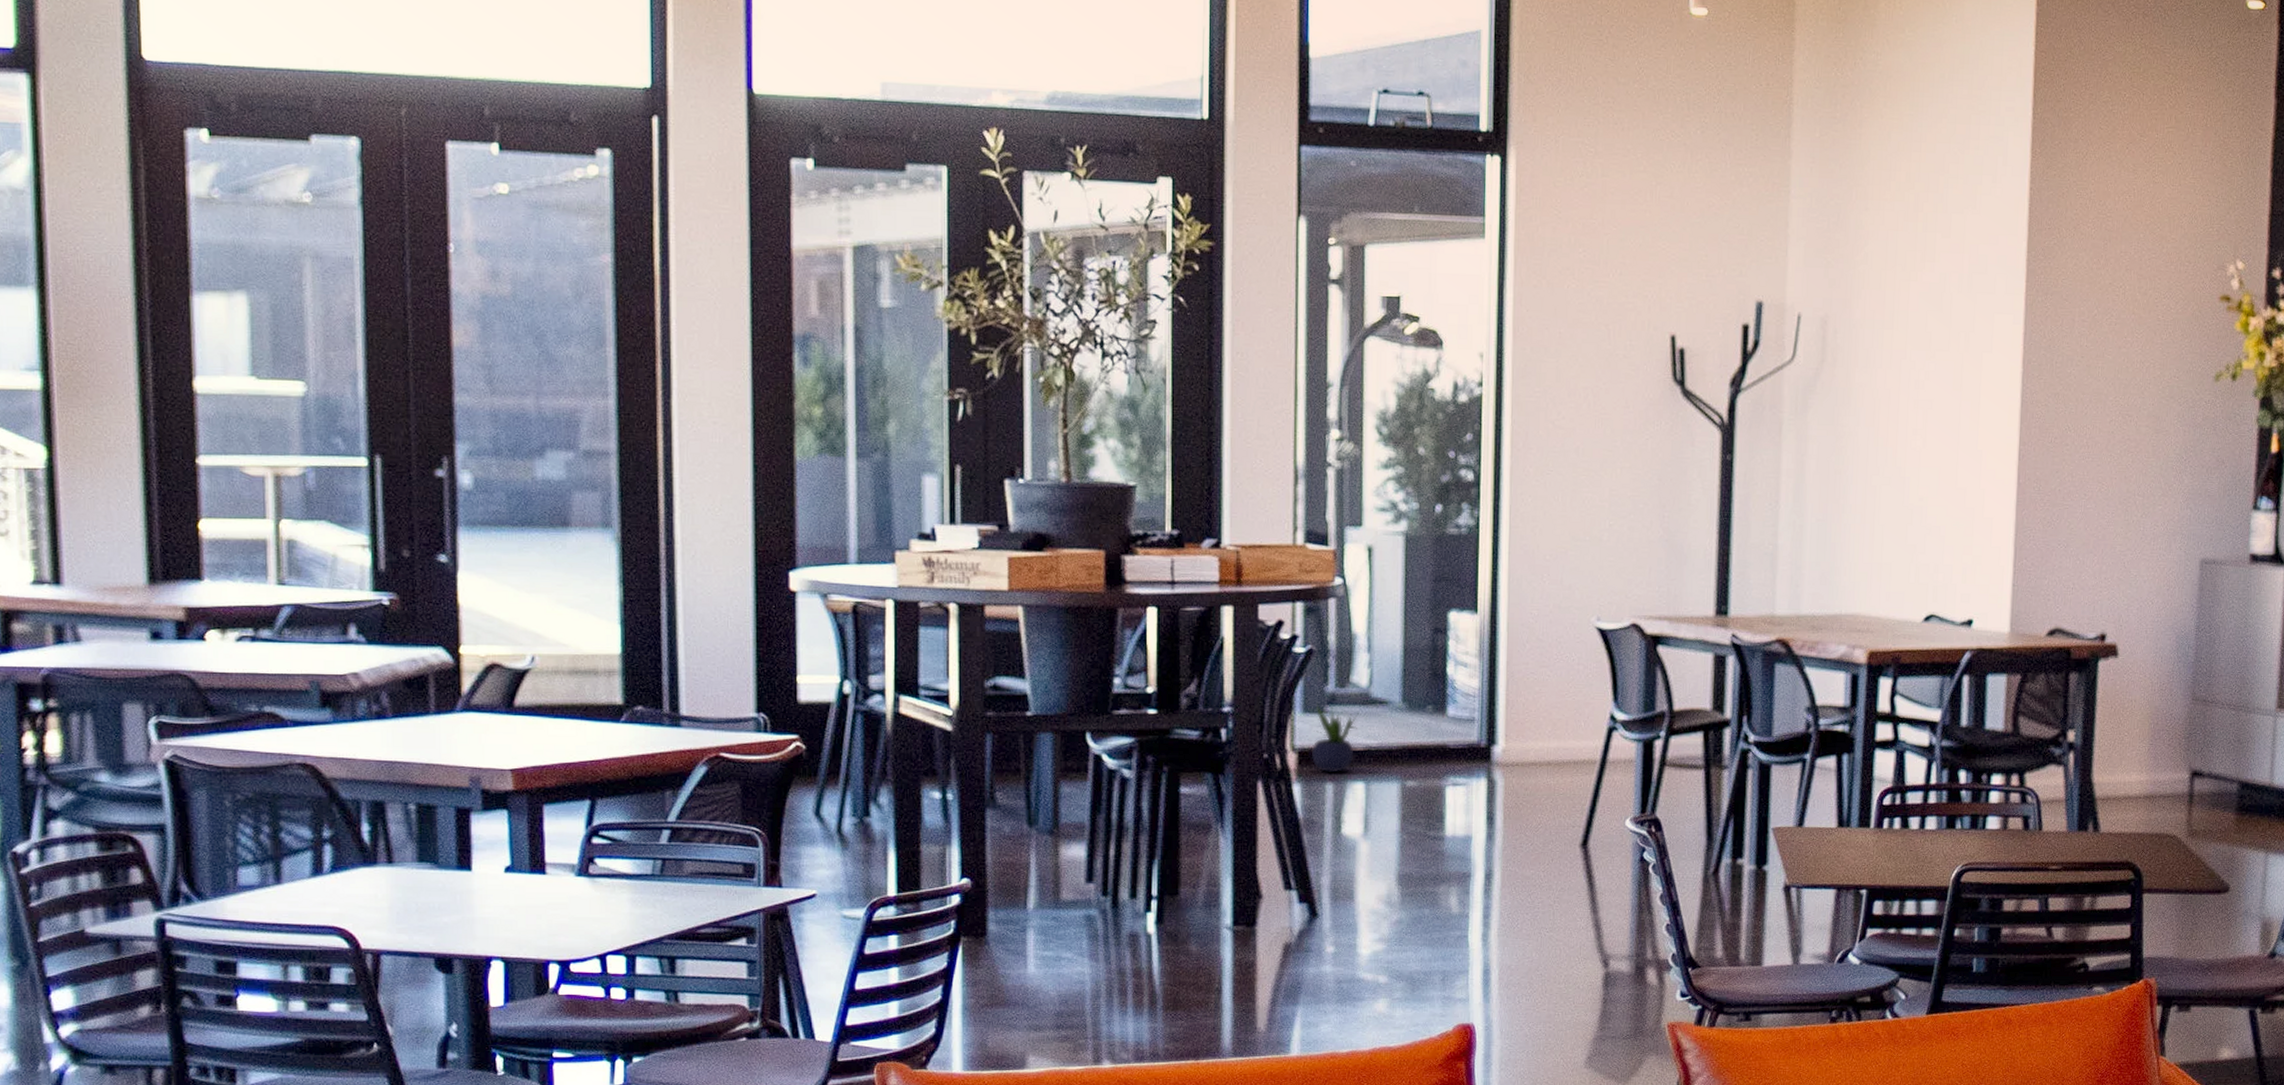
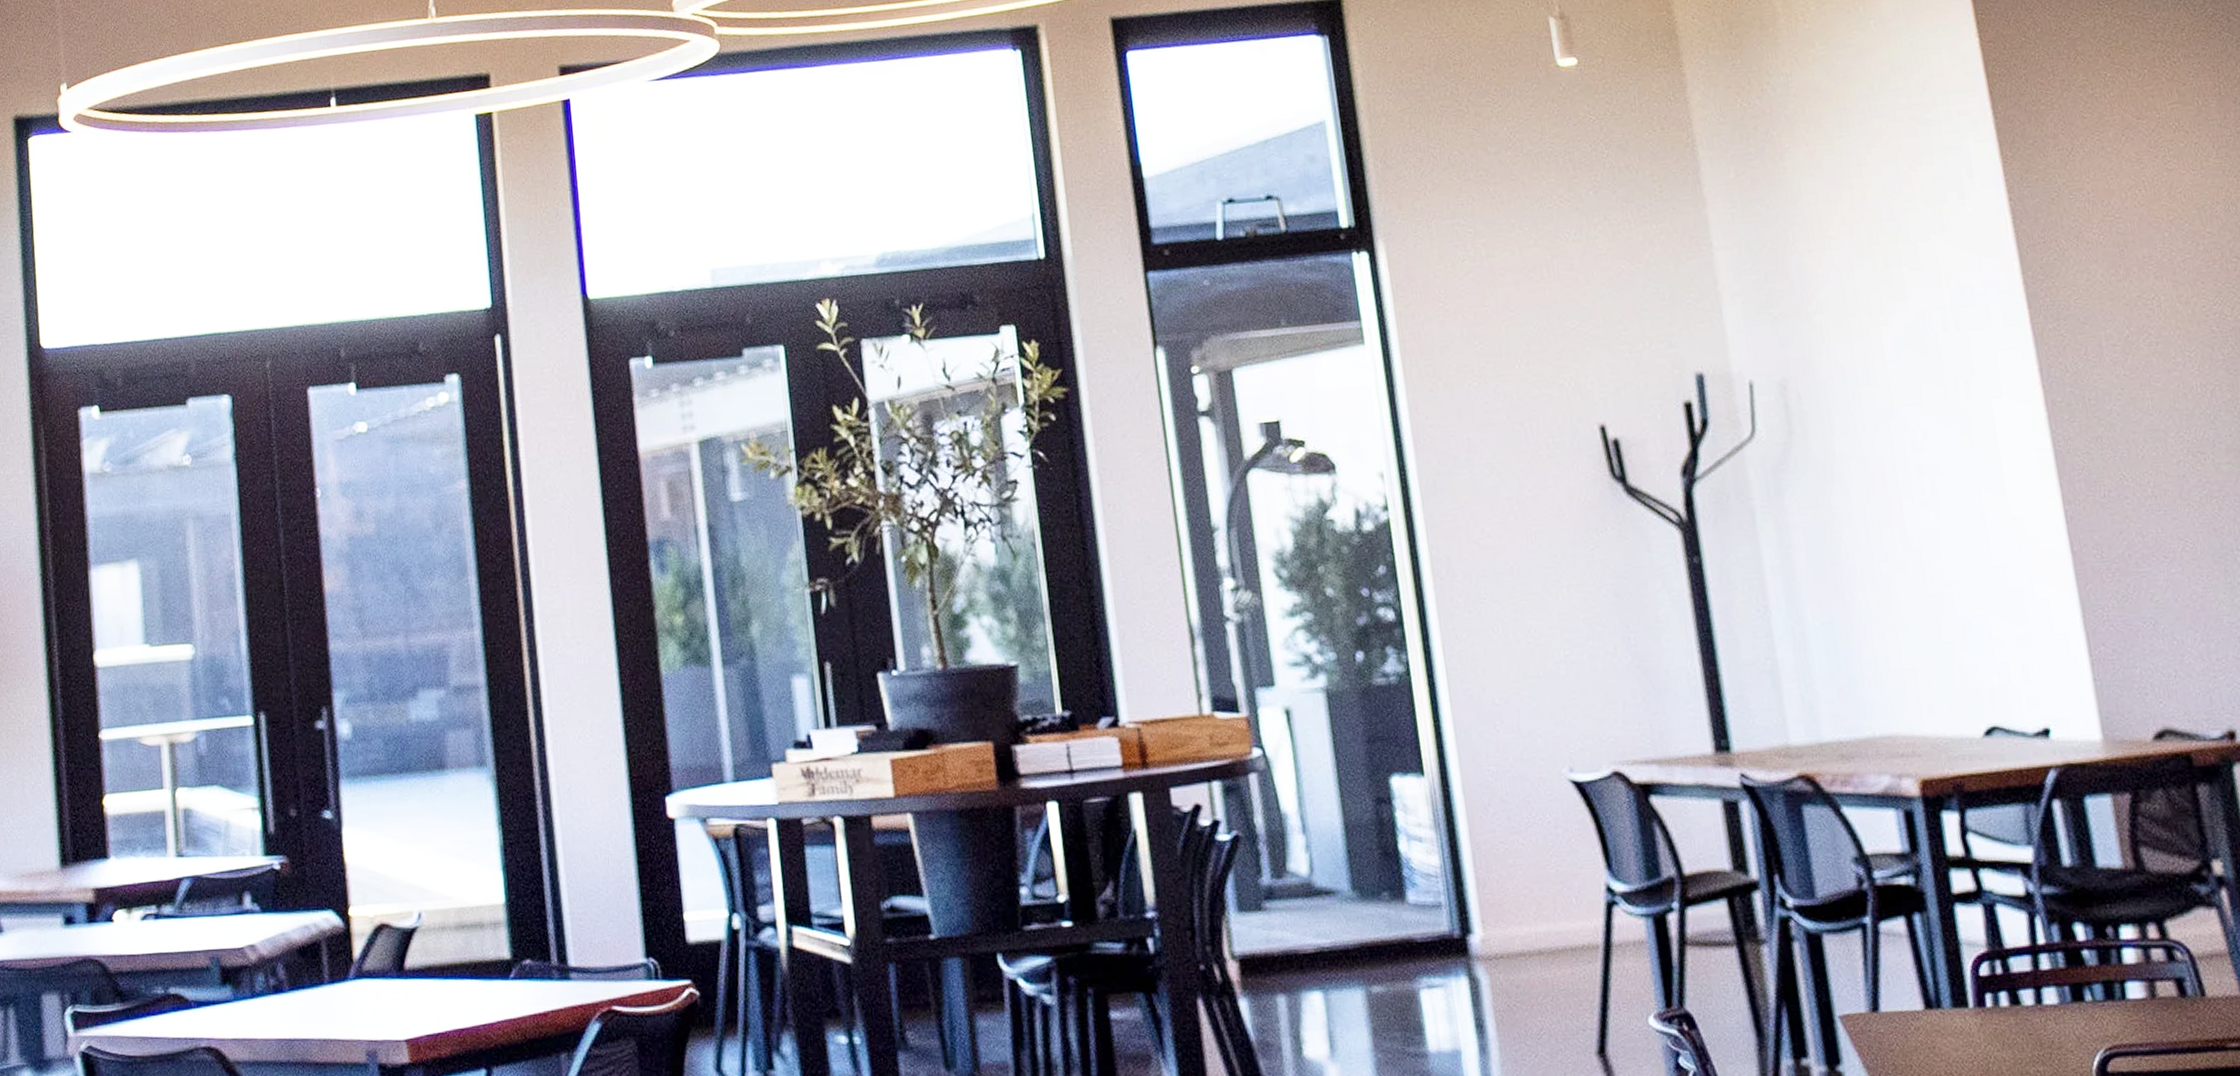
potted plant: present [1311,703,1359,773] -> none [1252,899,1306,983]

